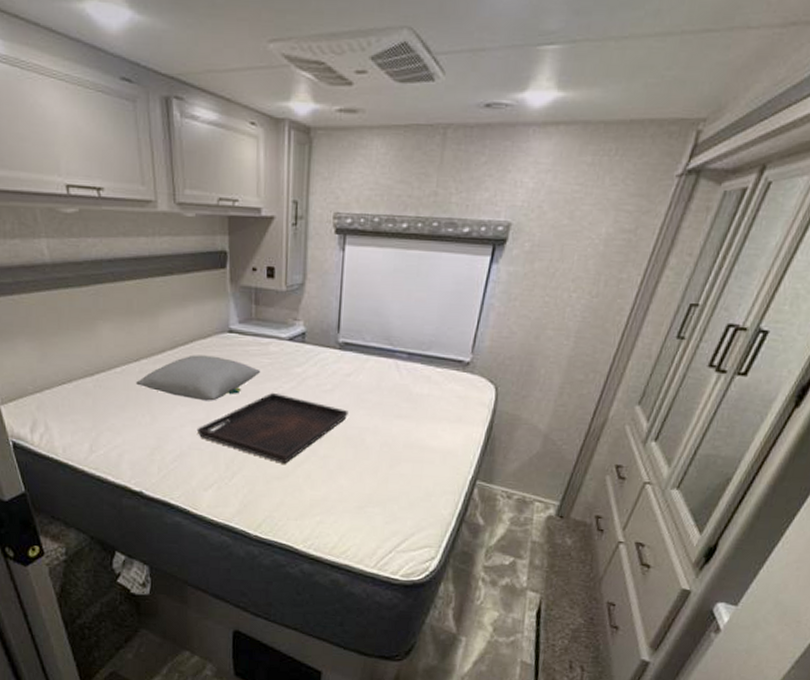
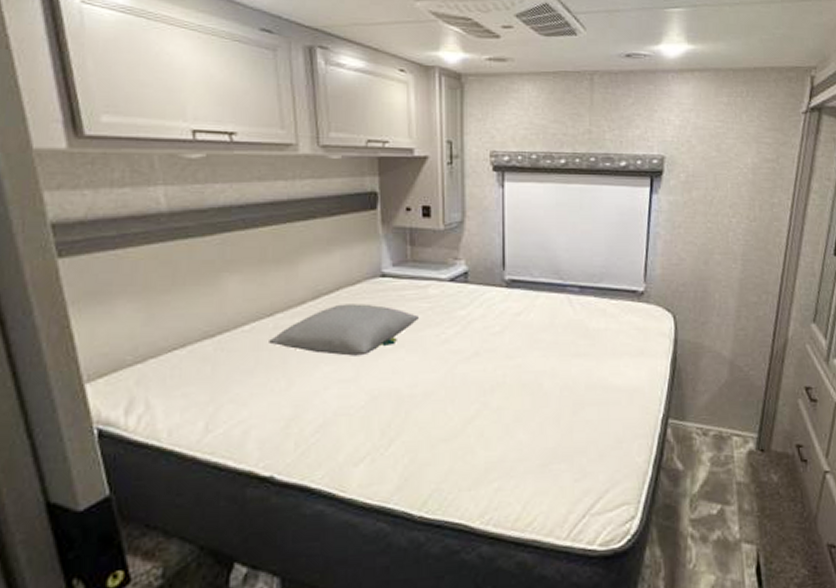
serving tray: present [196,392,348,464] -> none [344,339,521,422]

